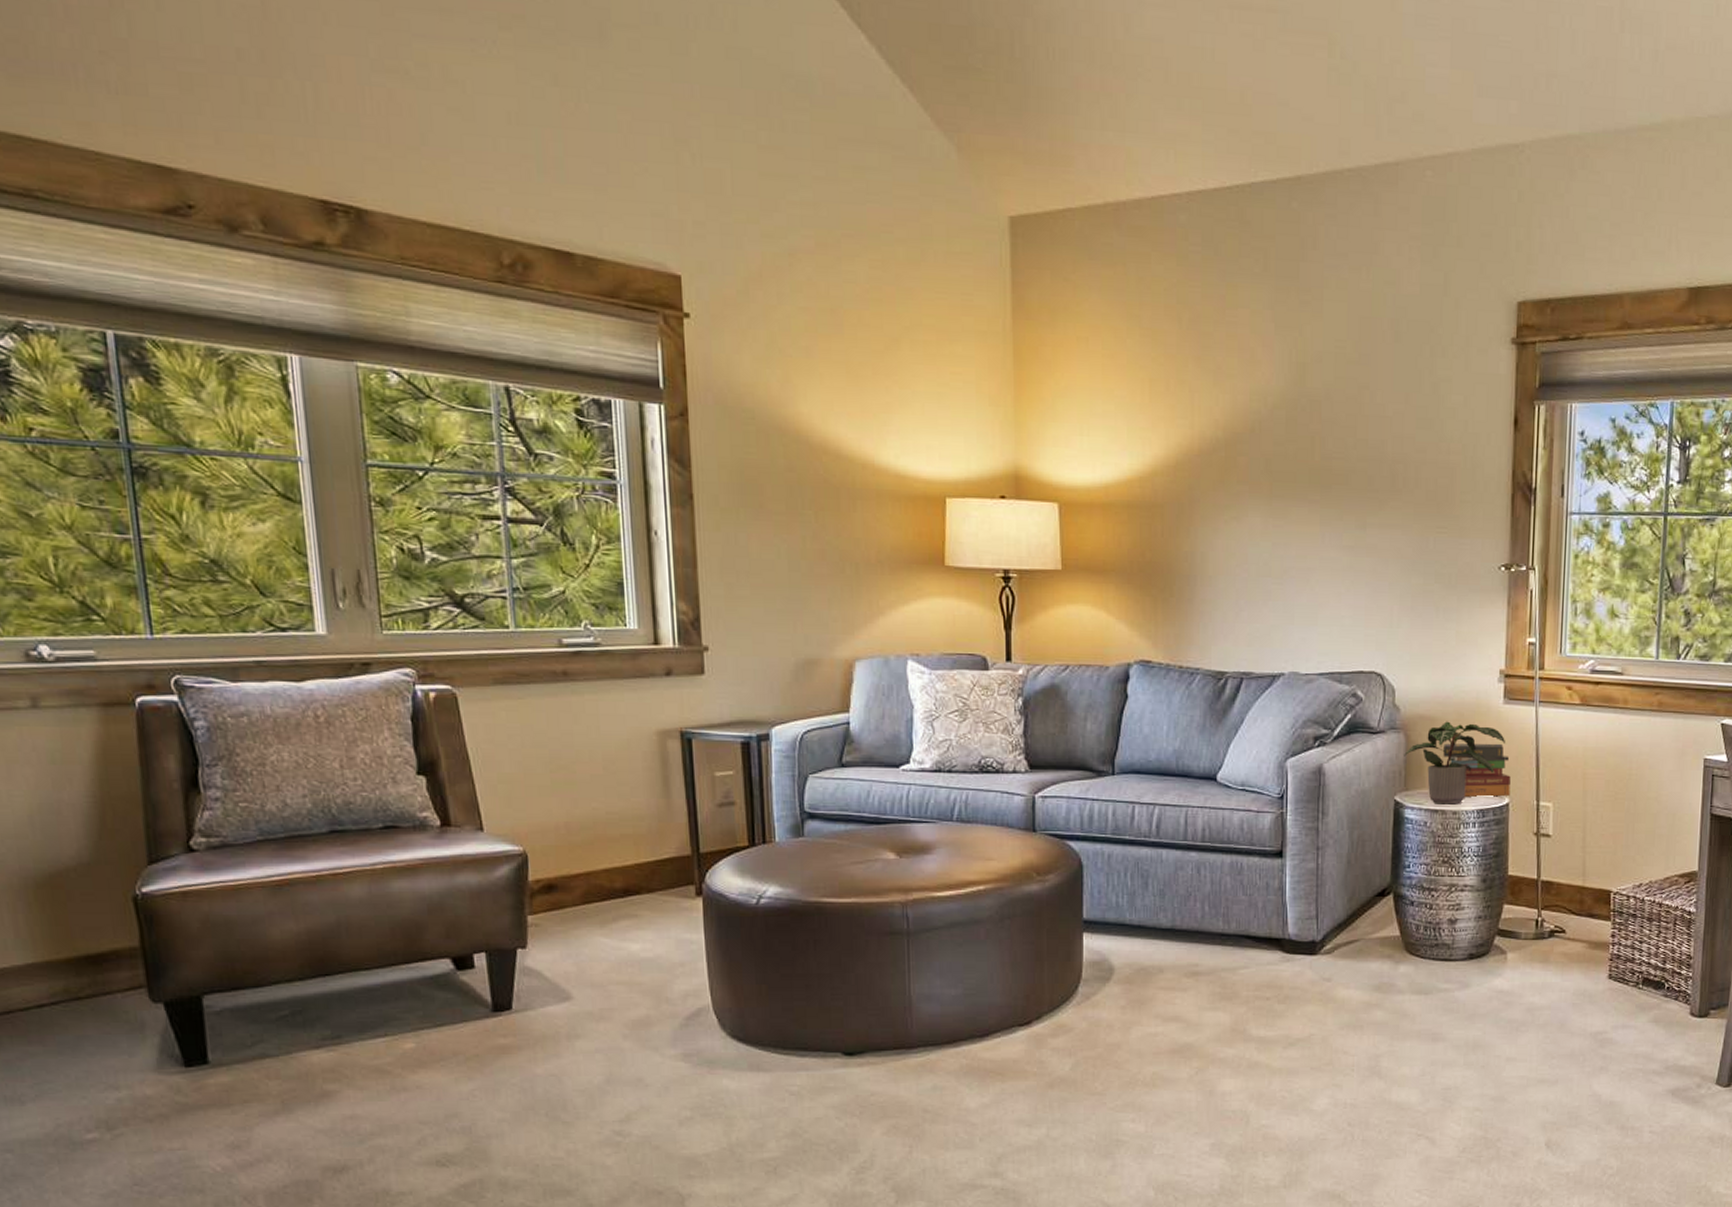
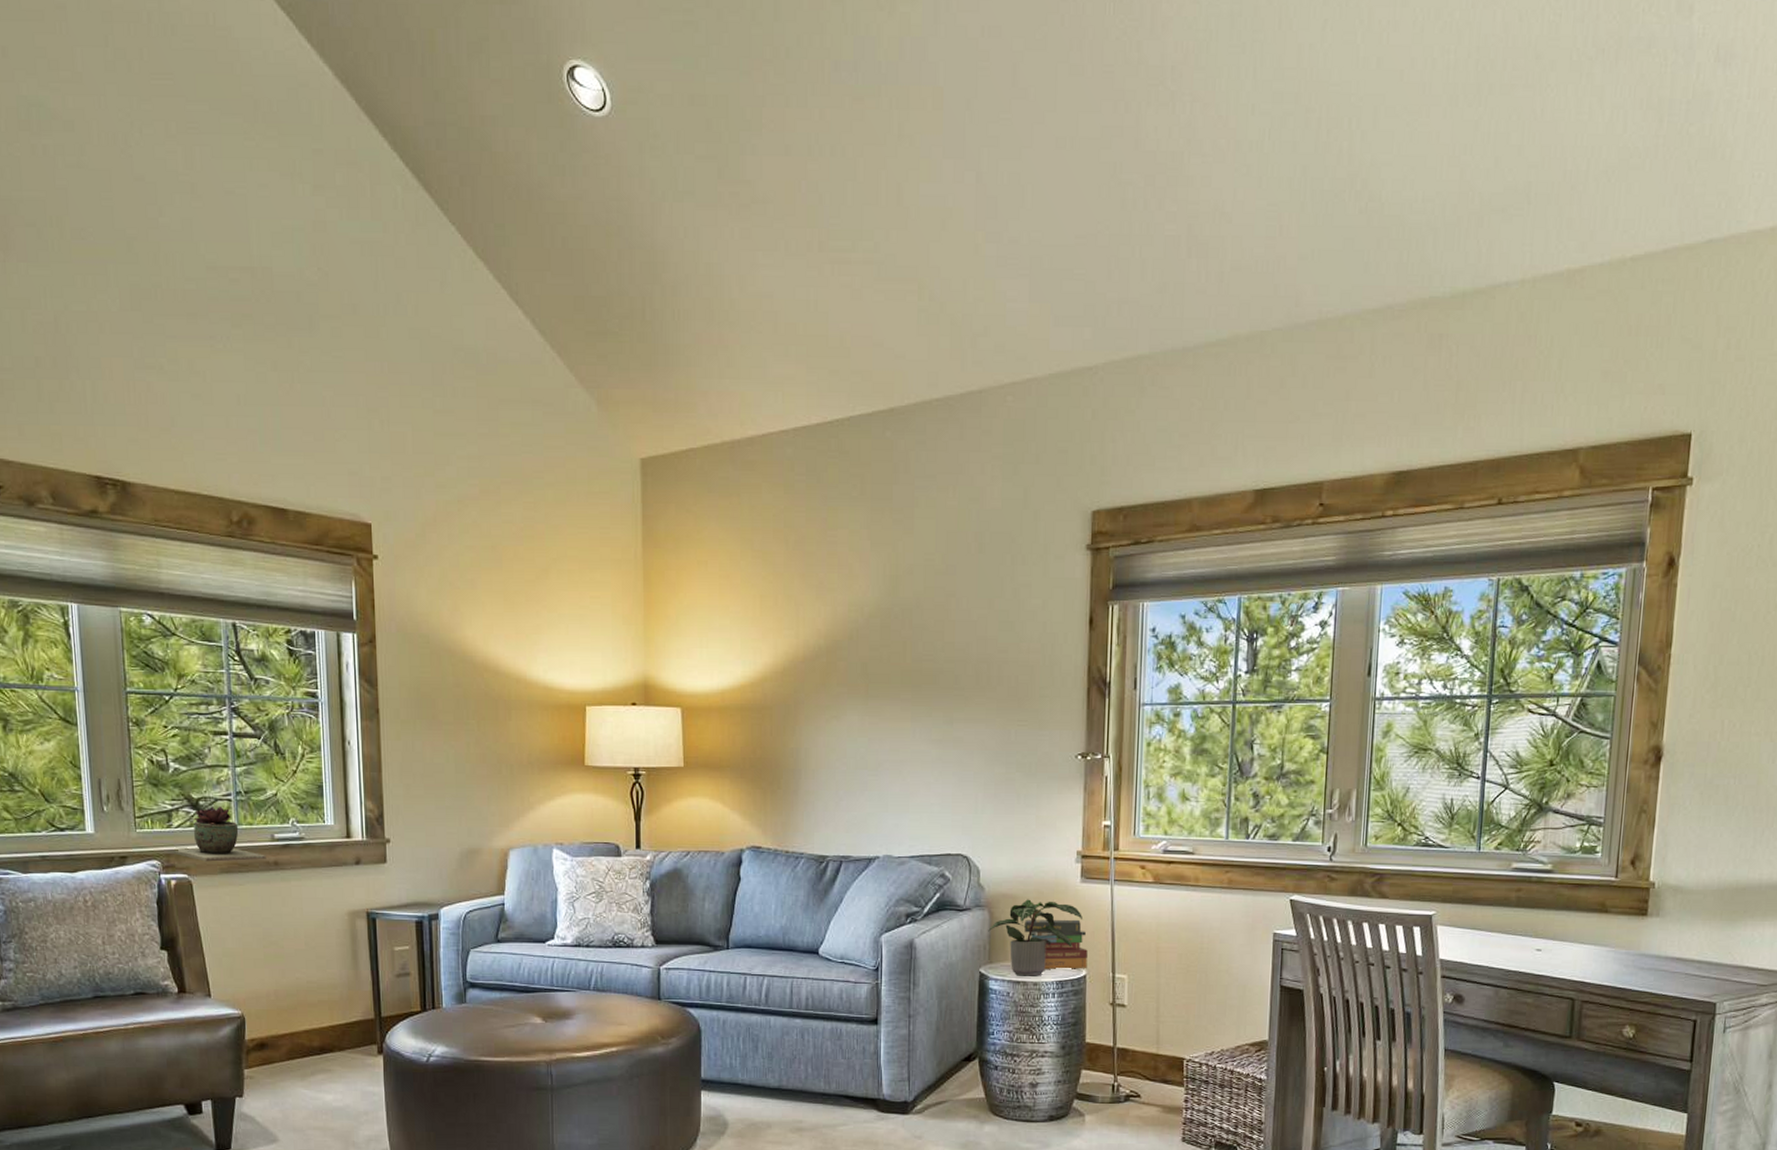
succulent plant: none [423,604,553,671] -> present [166,806,267,862]

